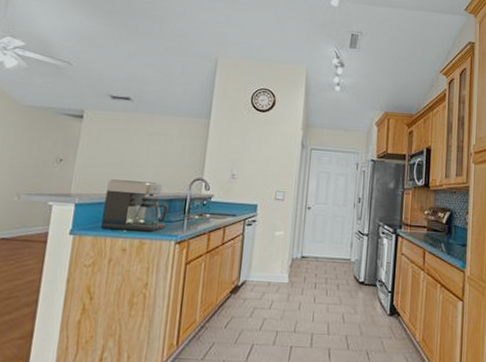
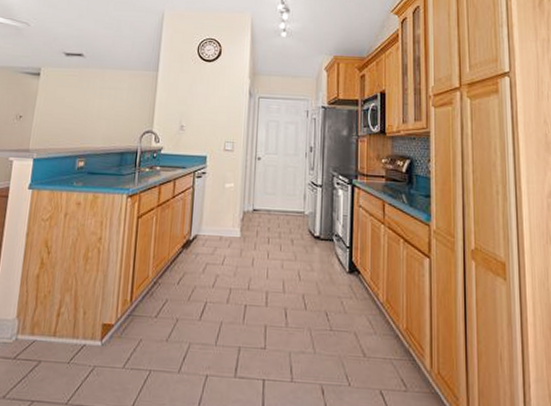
coffee maker: present [101,179,168,232] -> none [57,134,120,186]

